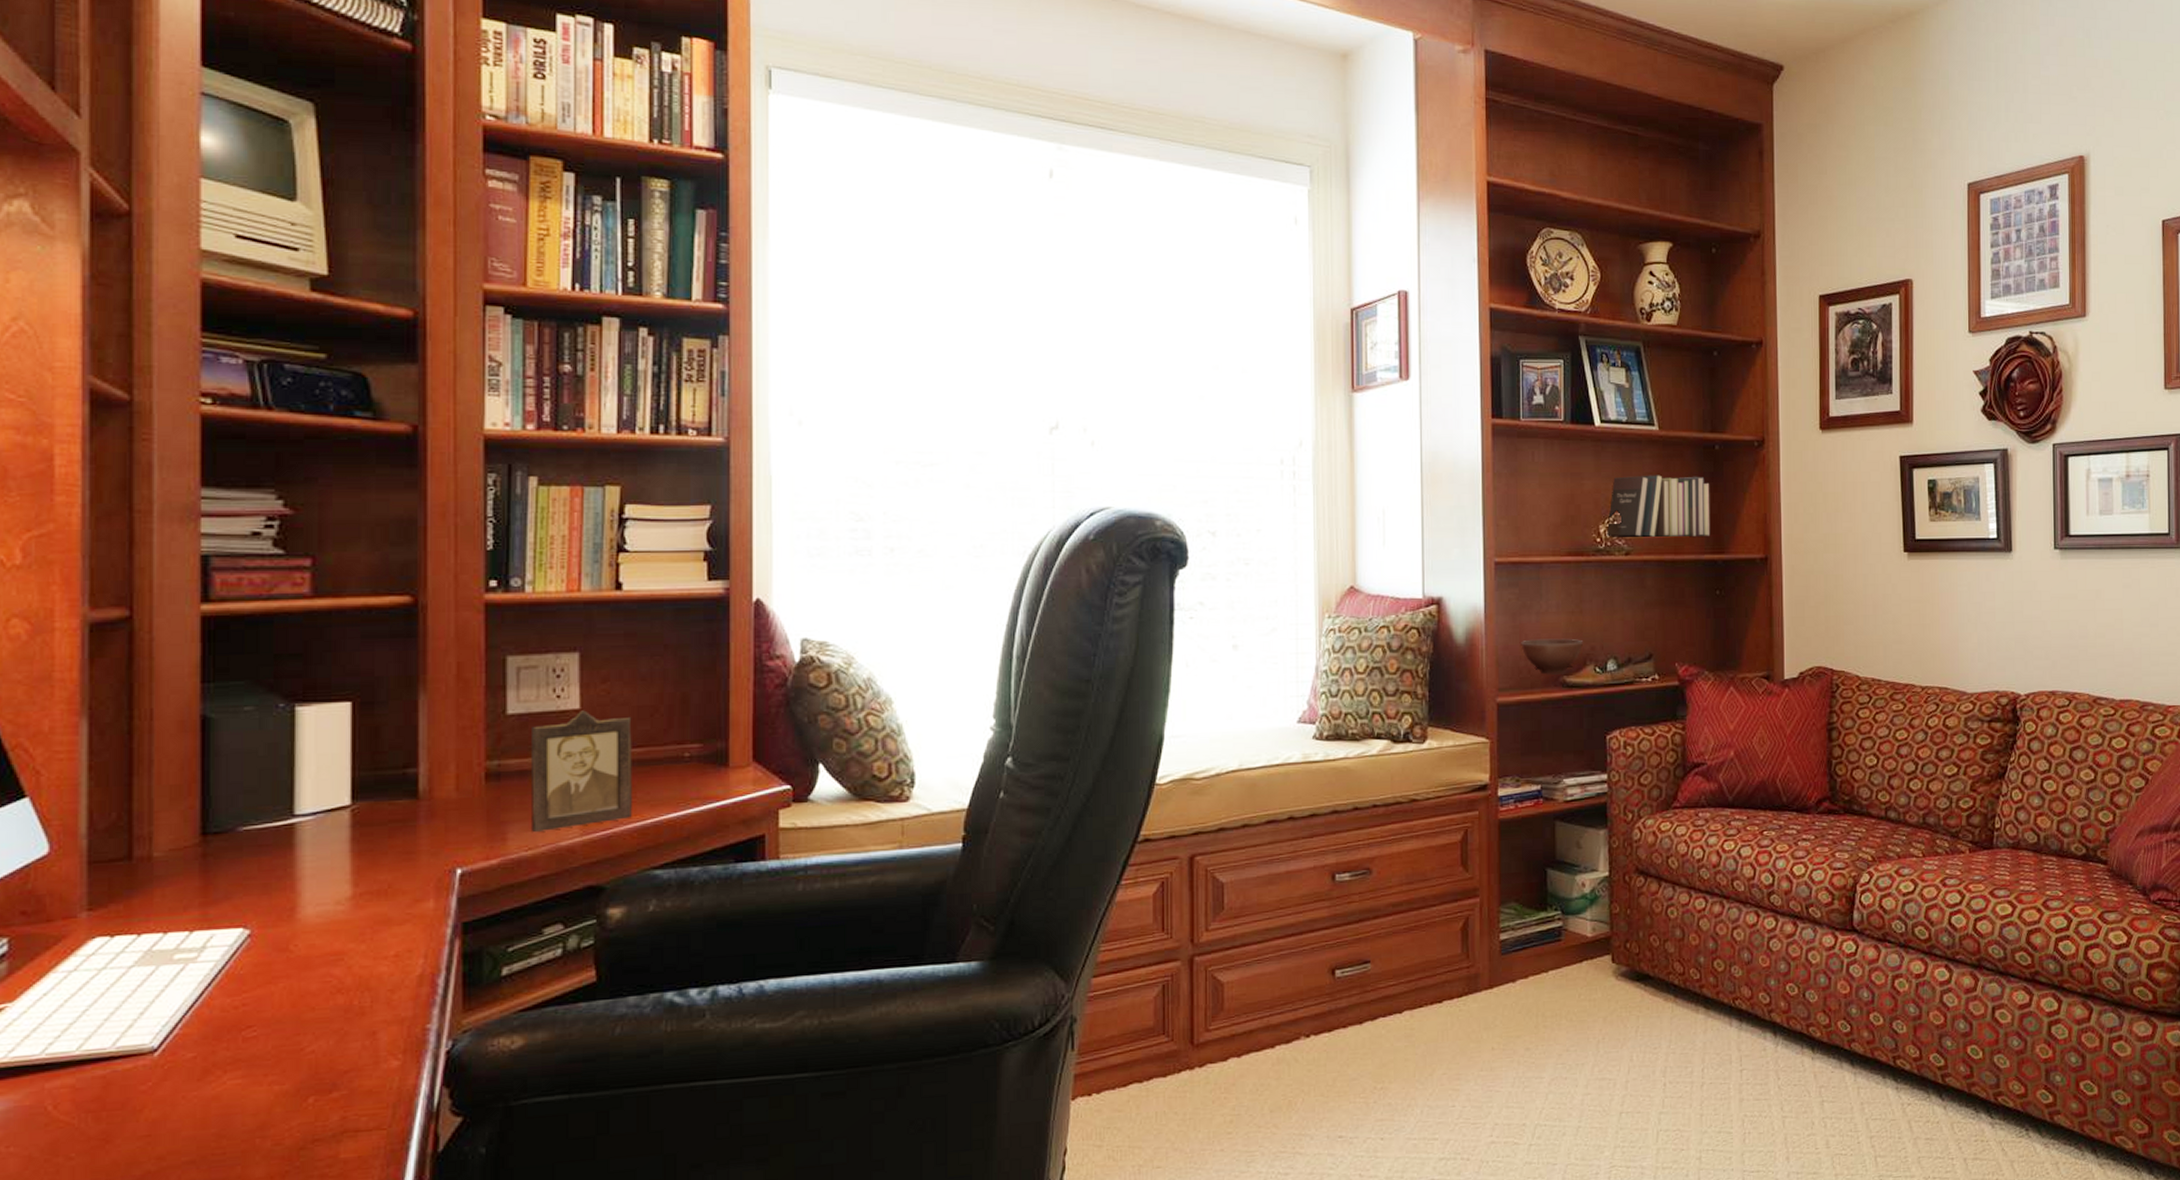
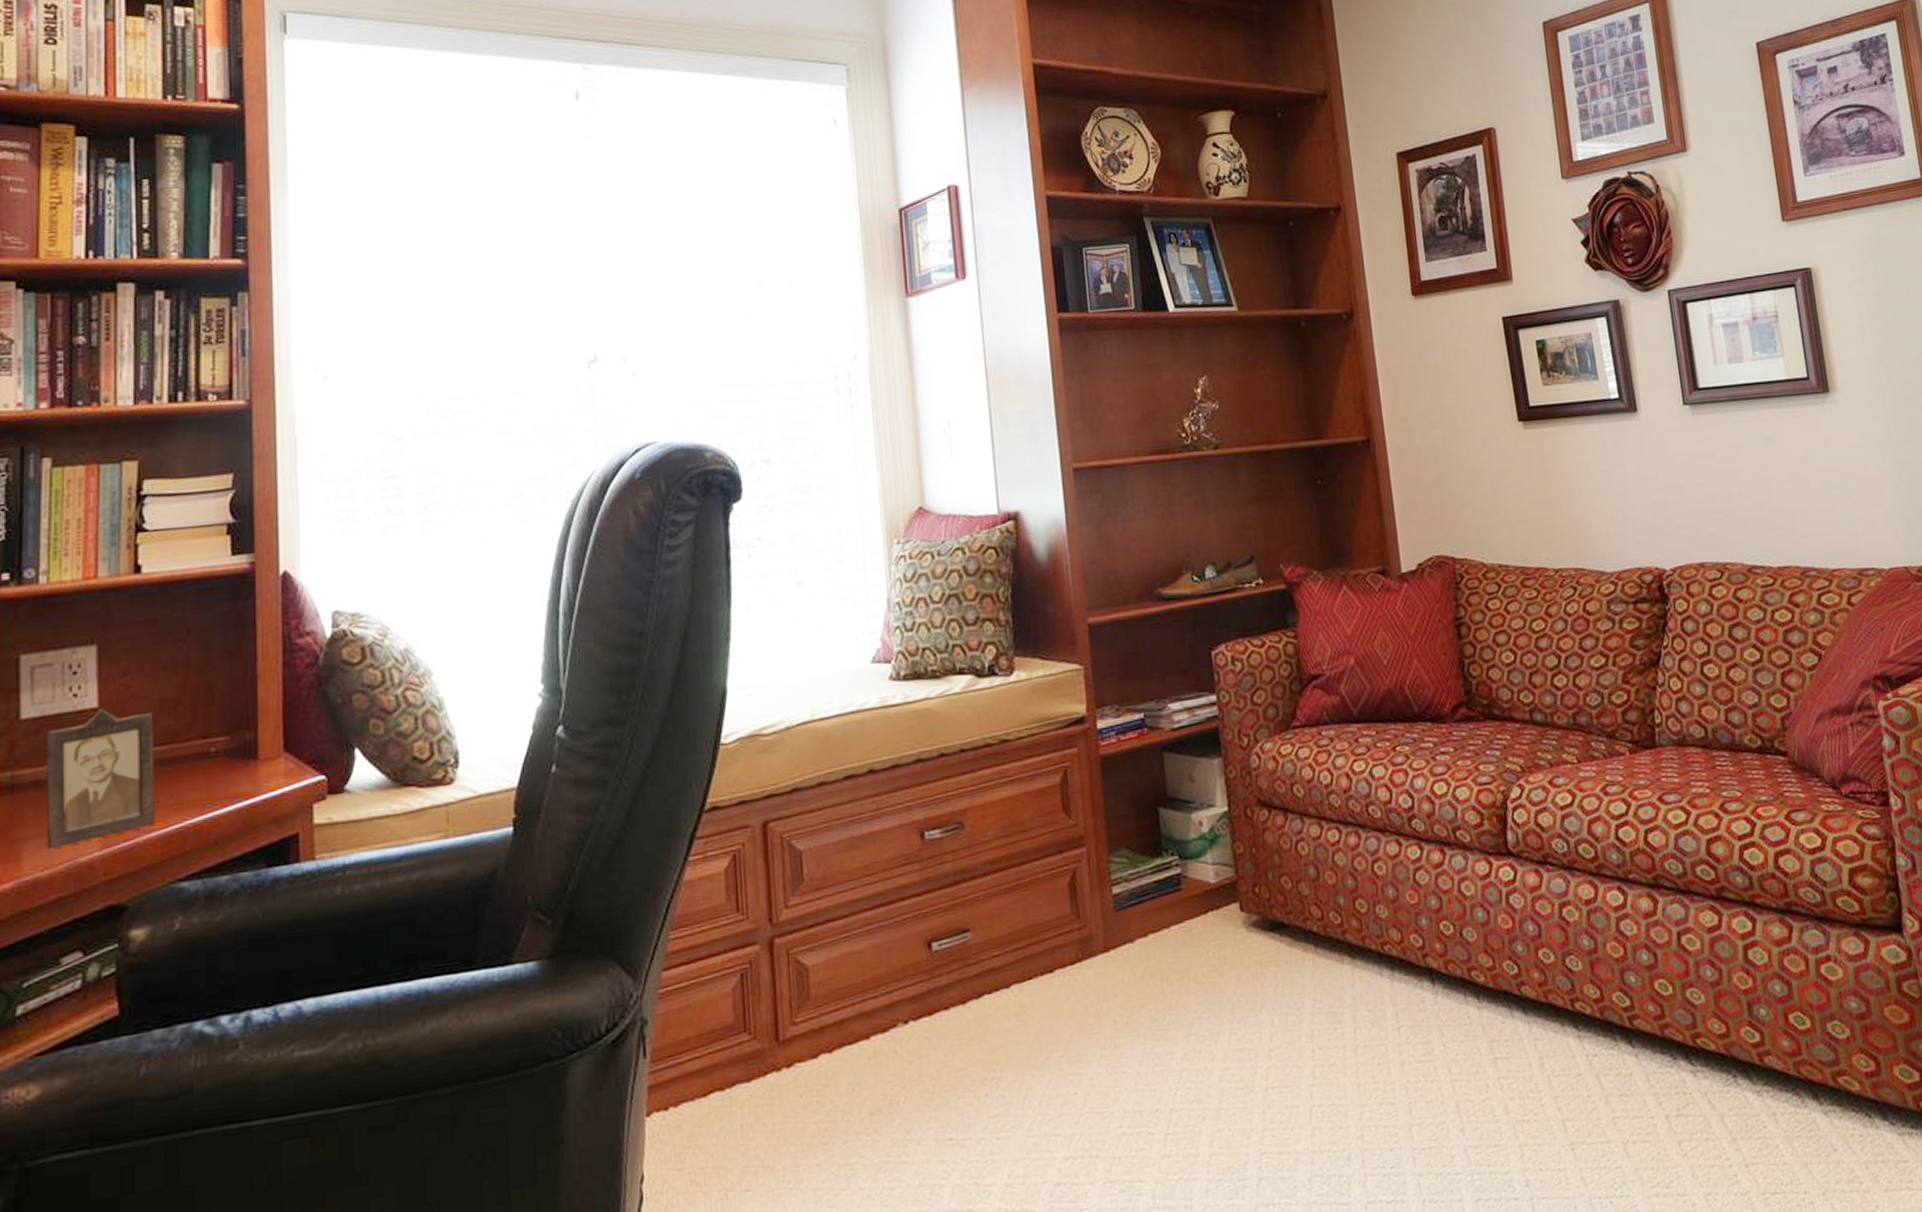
bowl: present [1521,638,1584,675] -> none [1108,546,1178,589]
books: present [1606,475,1711,538] -> none [1191,357,1305,431]

